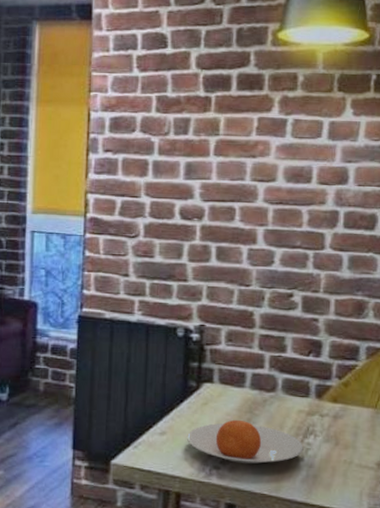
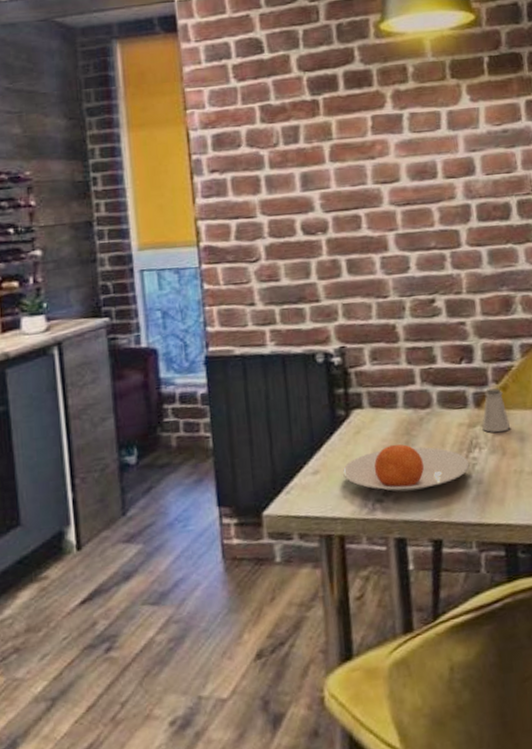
saltshaker: none [320,383,347,424] -> present [482,388,511,433]

